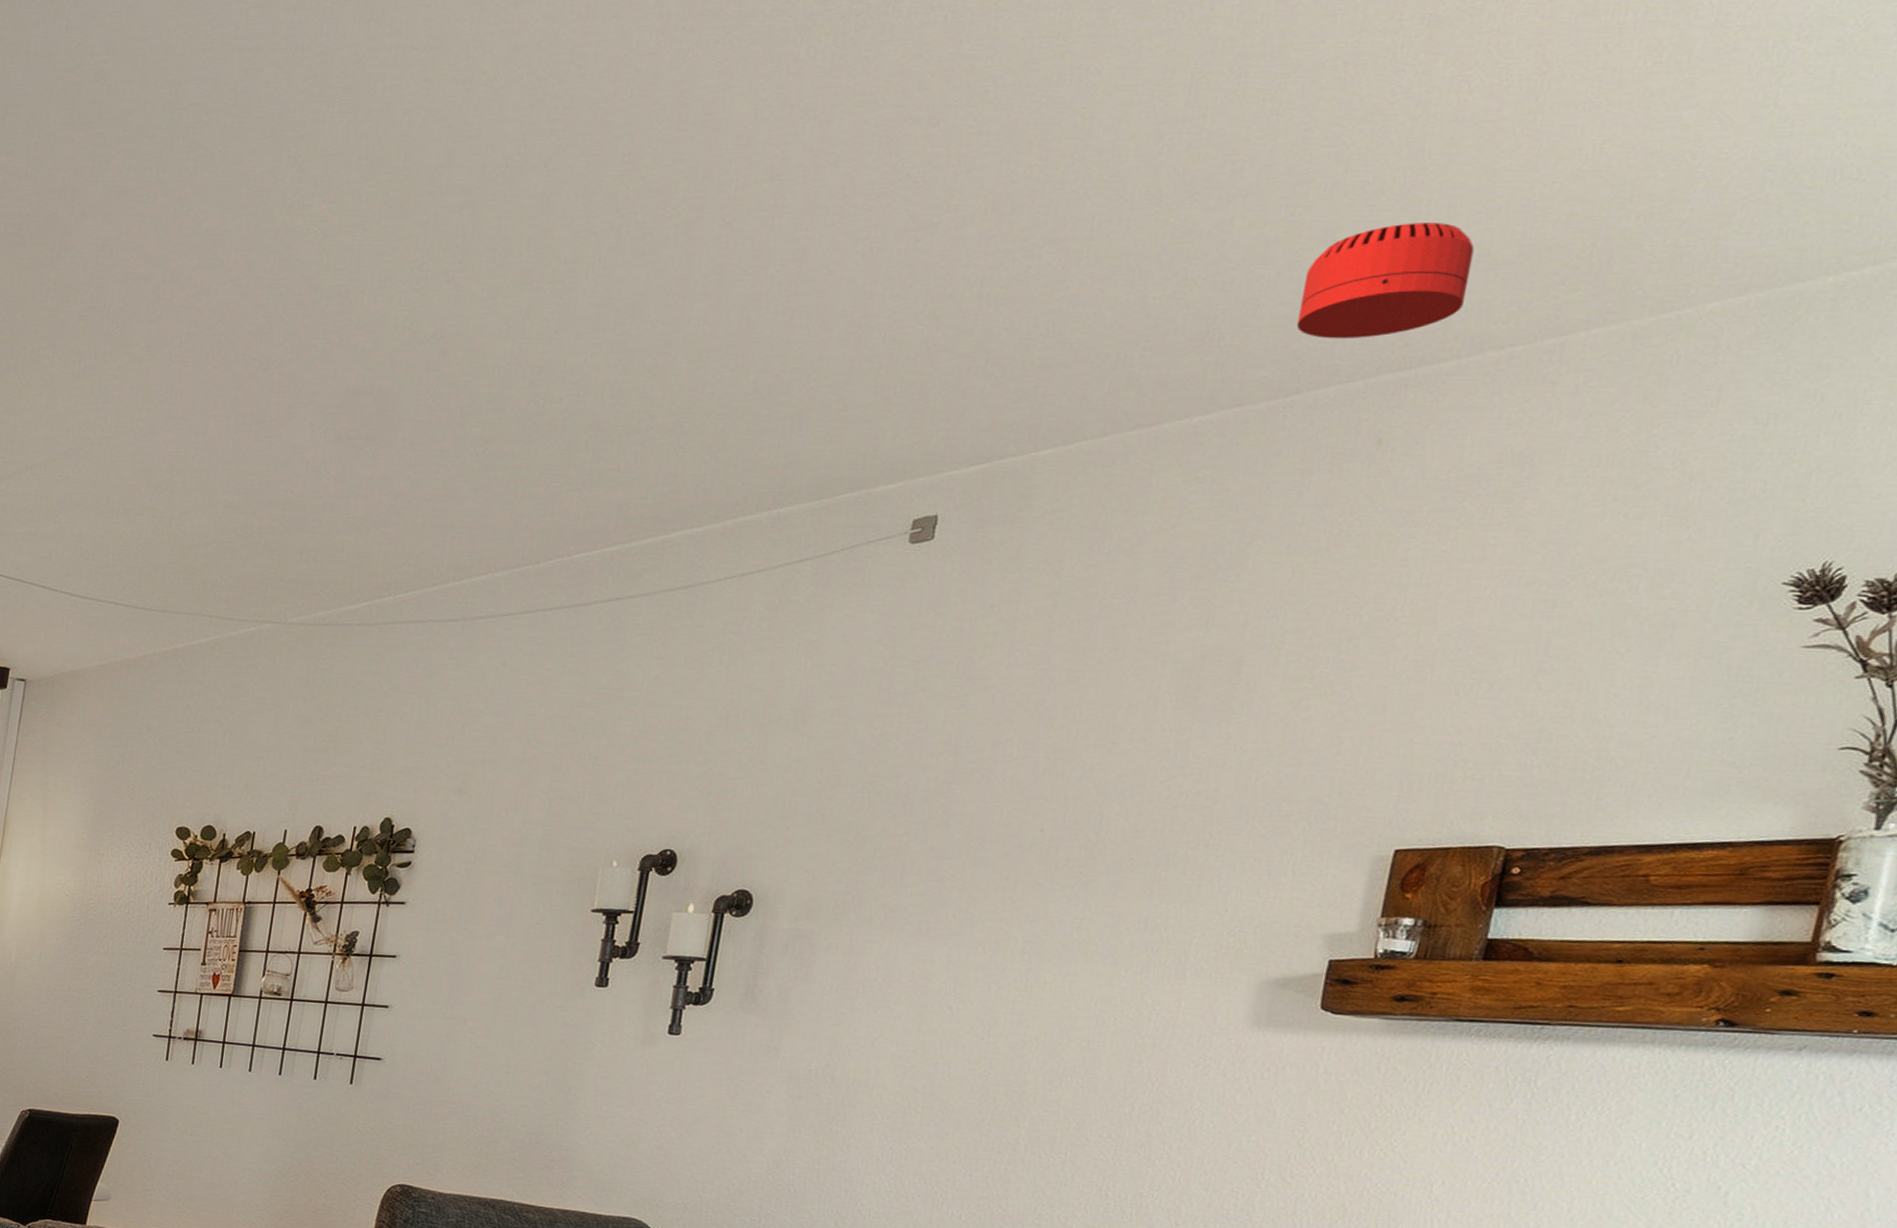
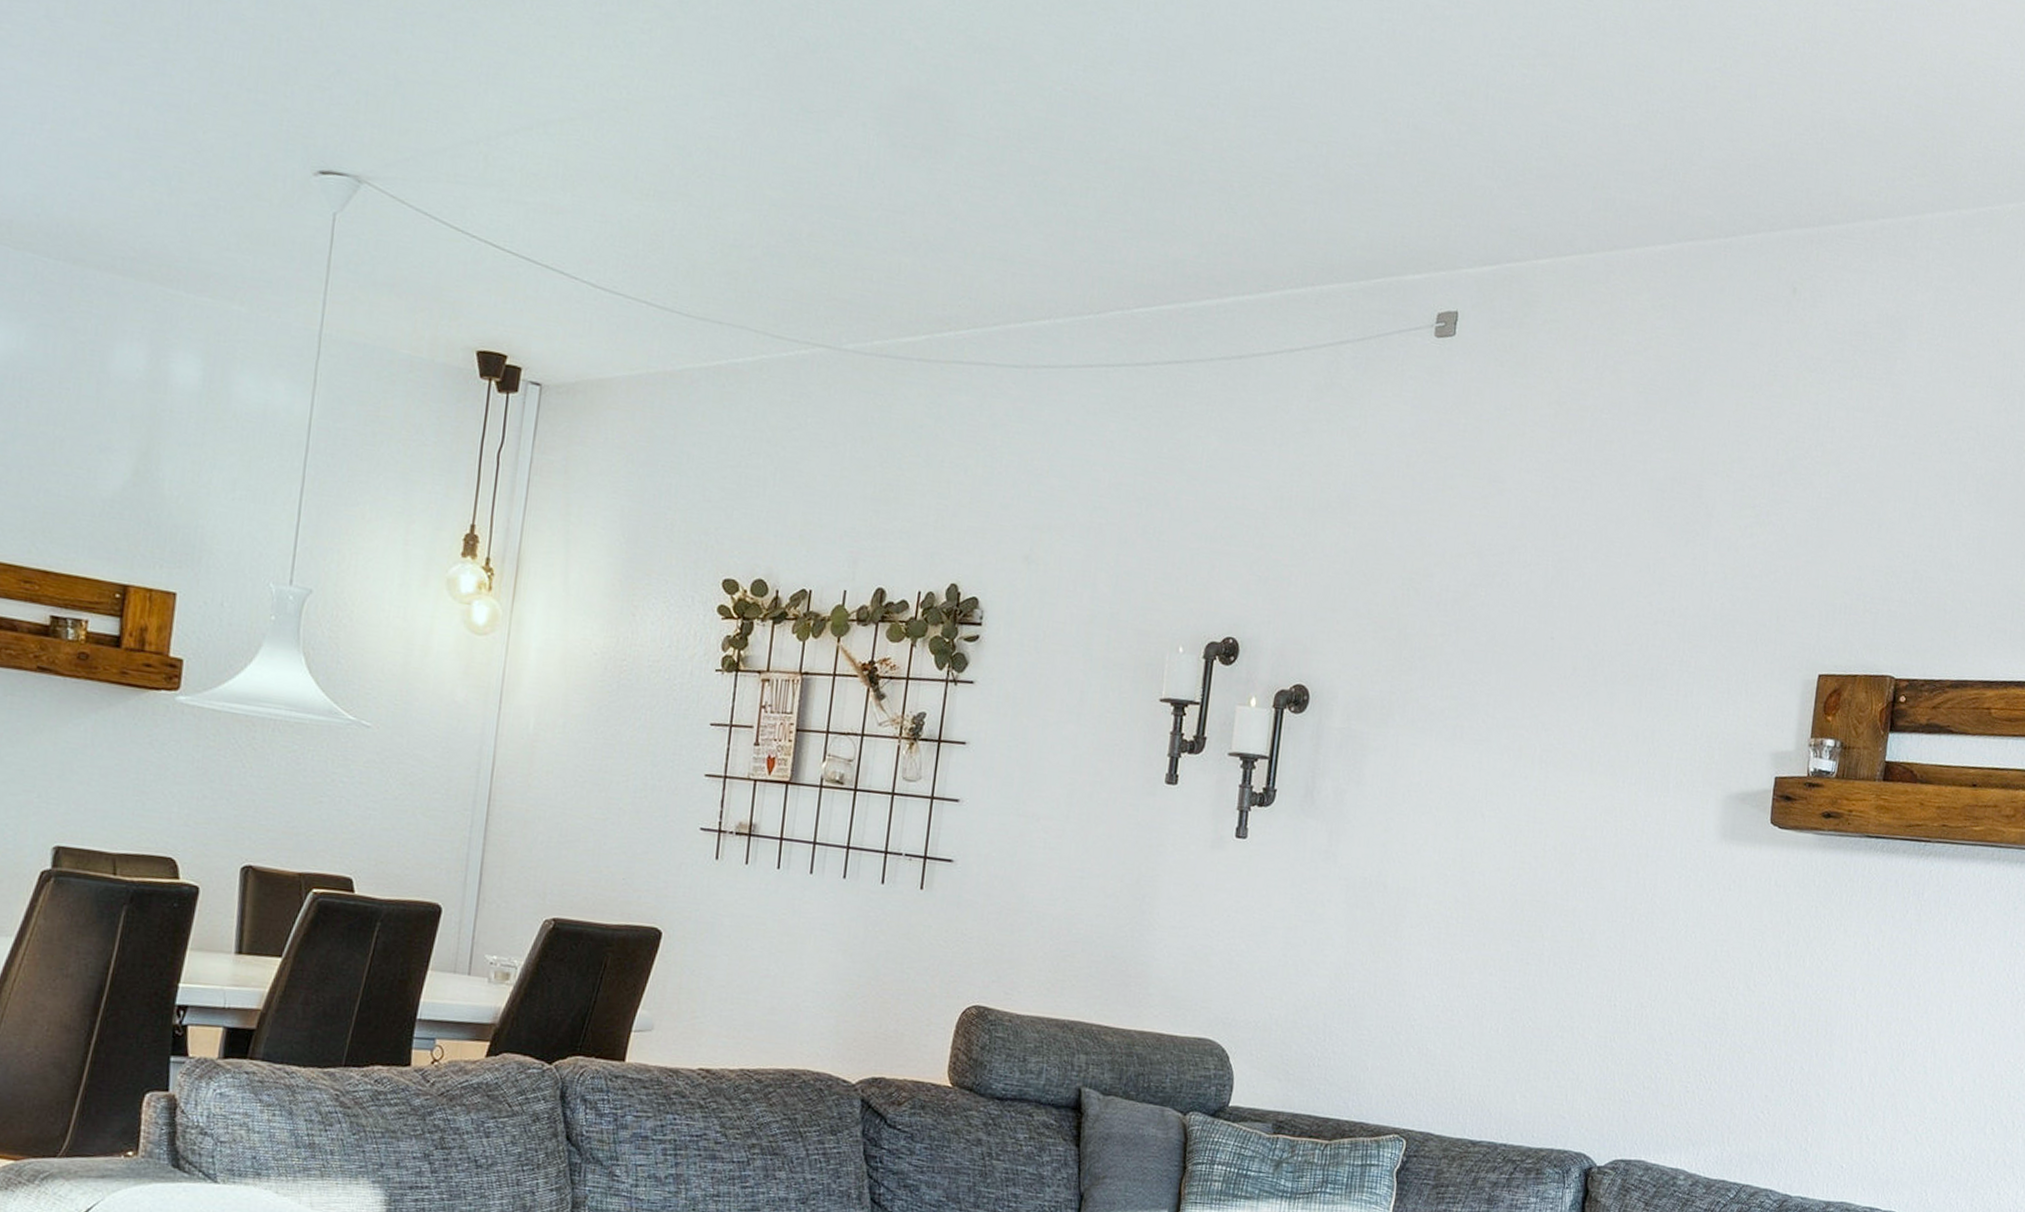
smoke detector: present [1296,223,1475,339] -> none [1731,90,1855,193]

